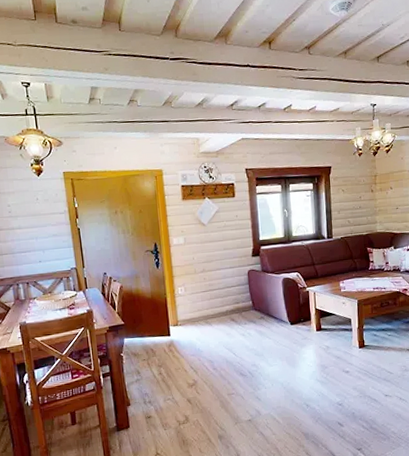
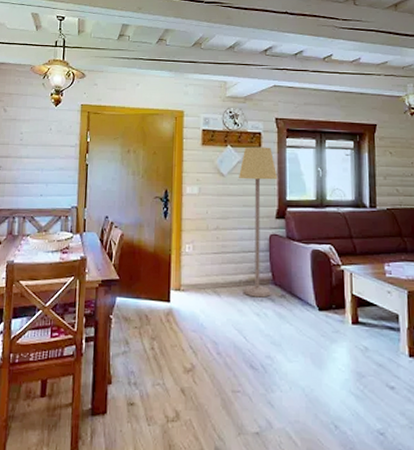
lamp: none [218,195,253,322] -> present [239,146,278,298]

